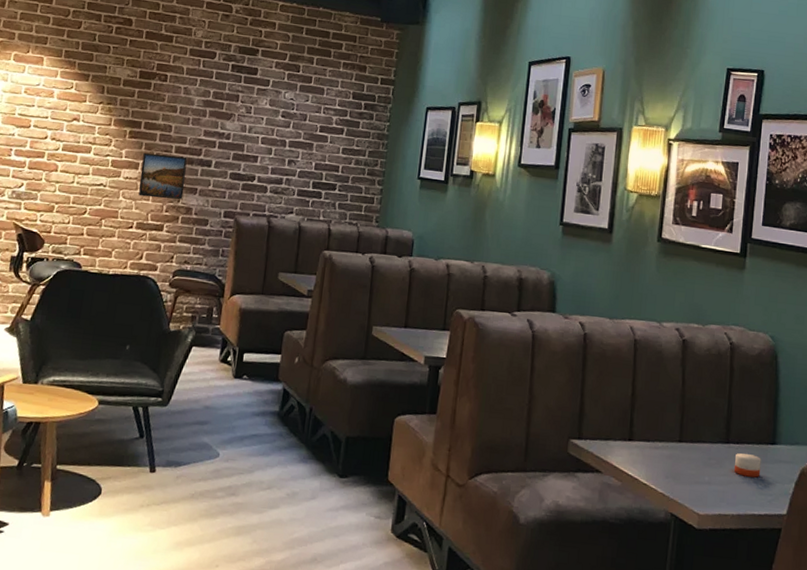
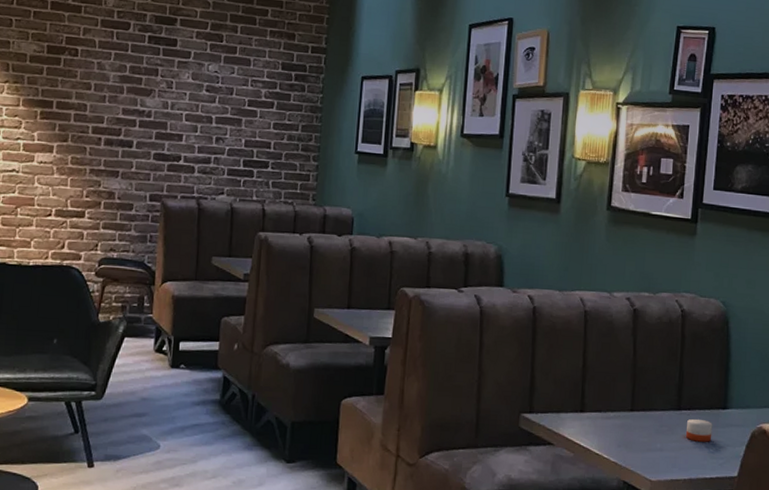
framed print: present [138,152,188,200] -> none [55,134,106,184]

